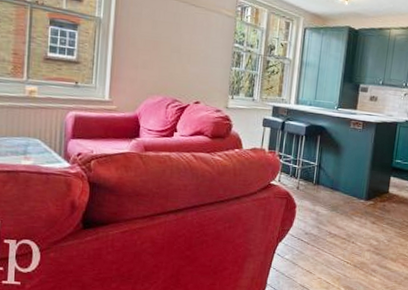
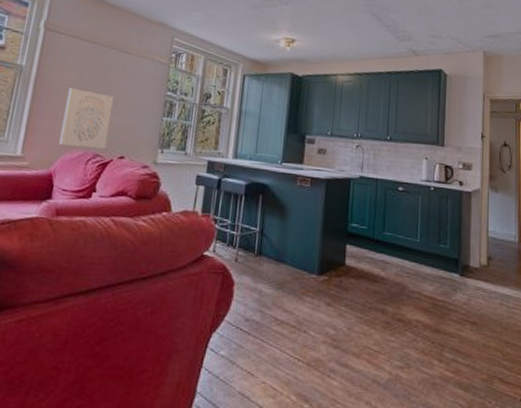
wall art: none [140,39,186,95] -> present [58,88,113,149]

